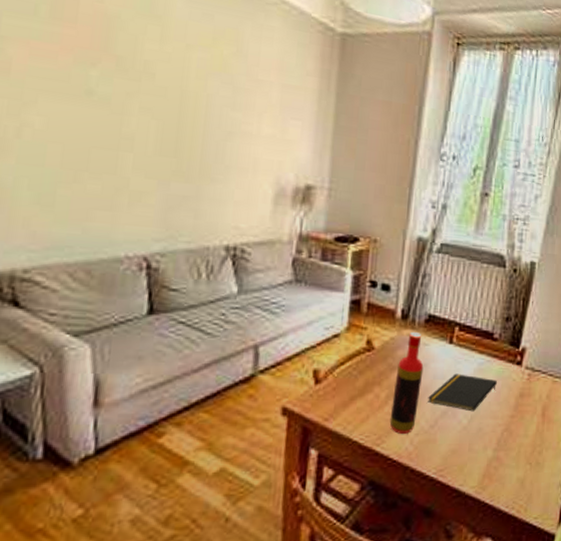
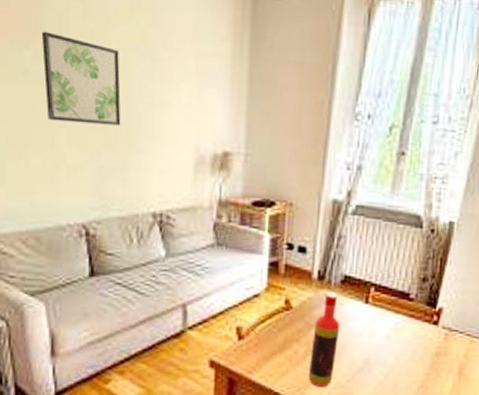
wall art: none [111,51,199,154] -> present [41,31,121,126]
notepad: present [428,373,498,412] -> none [344,332,414,369]

